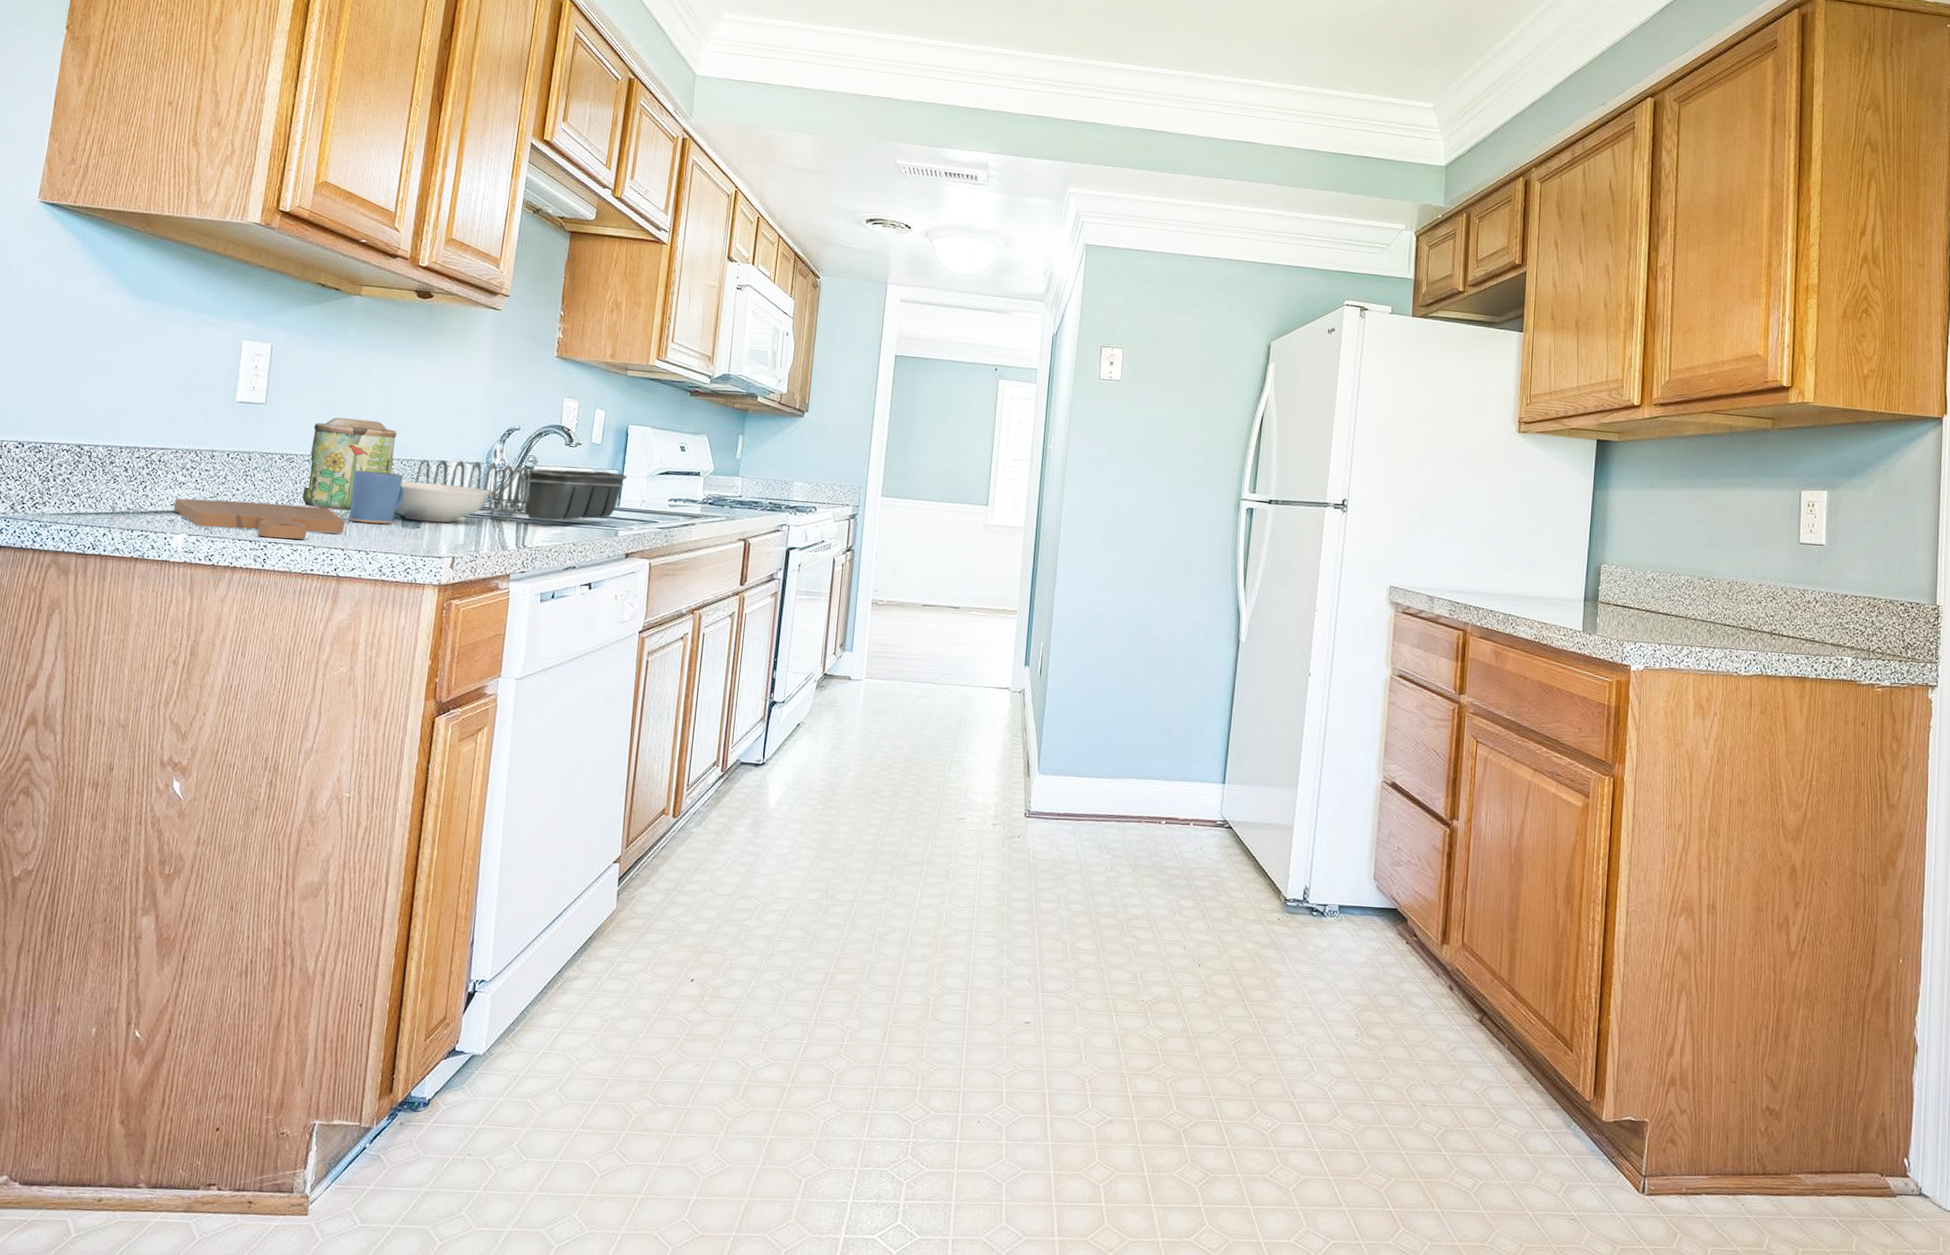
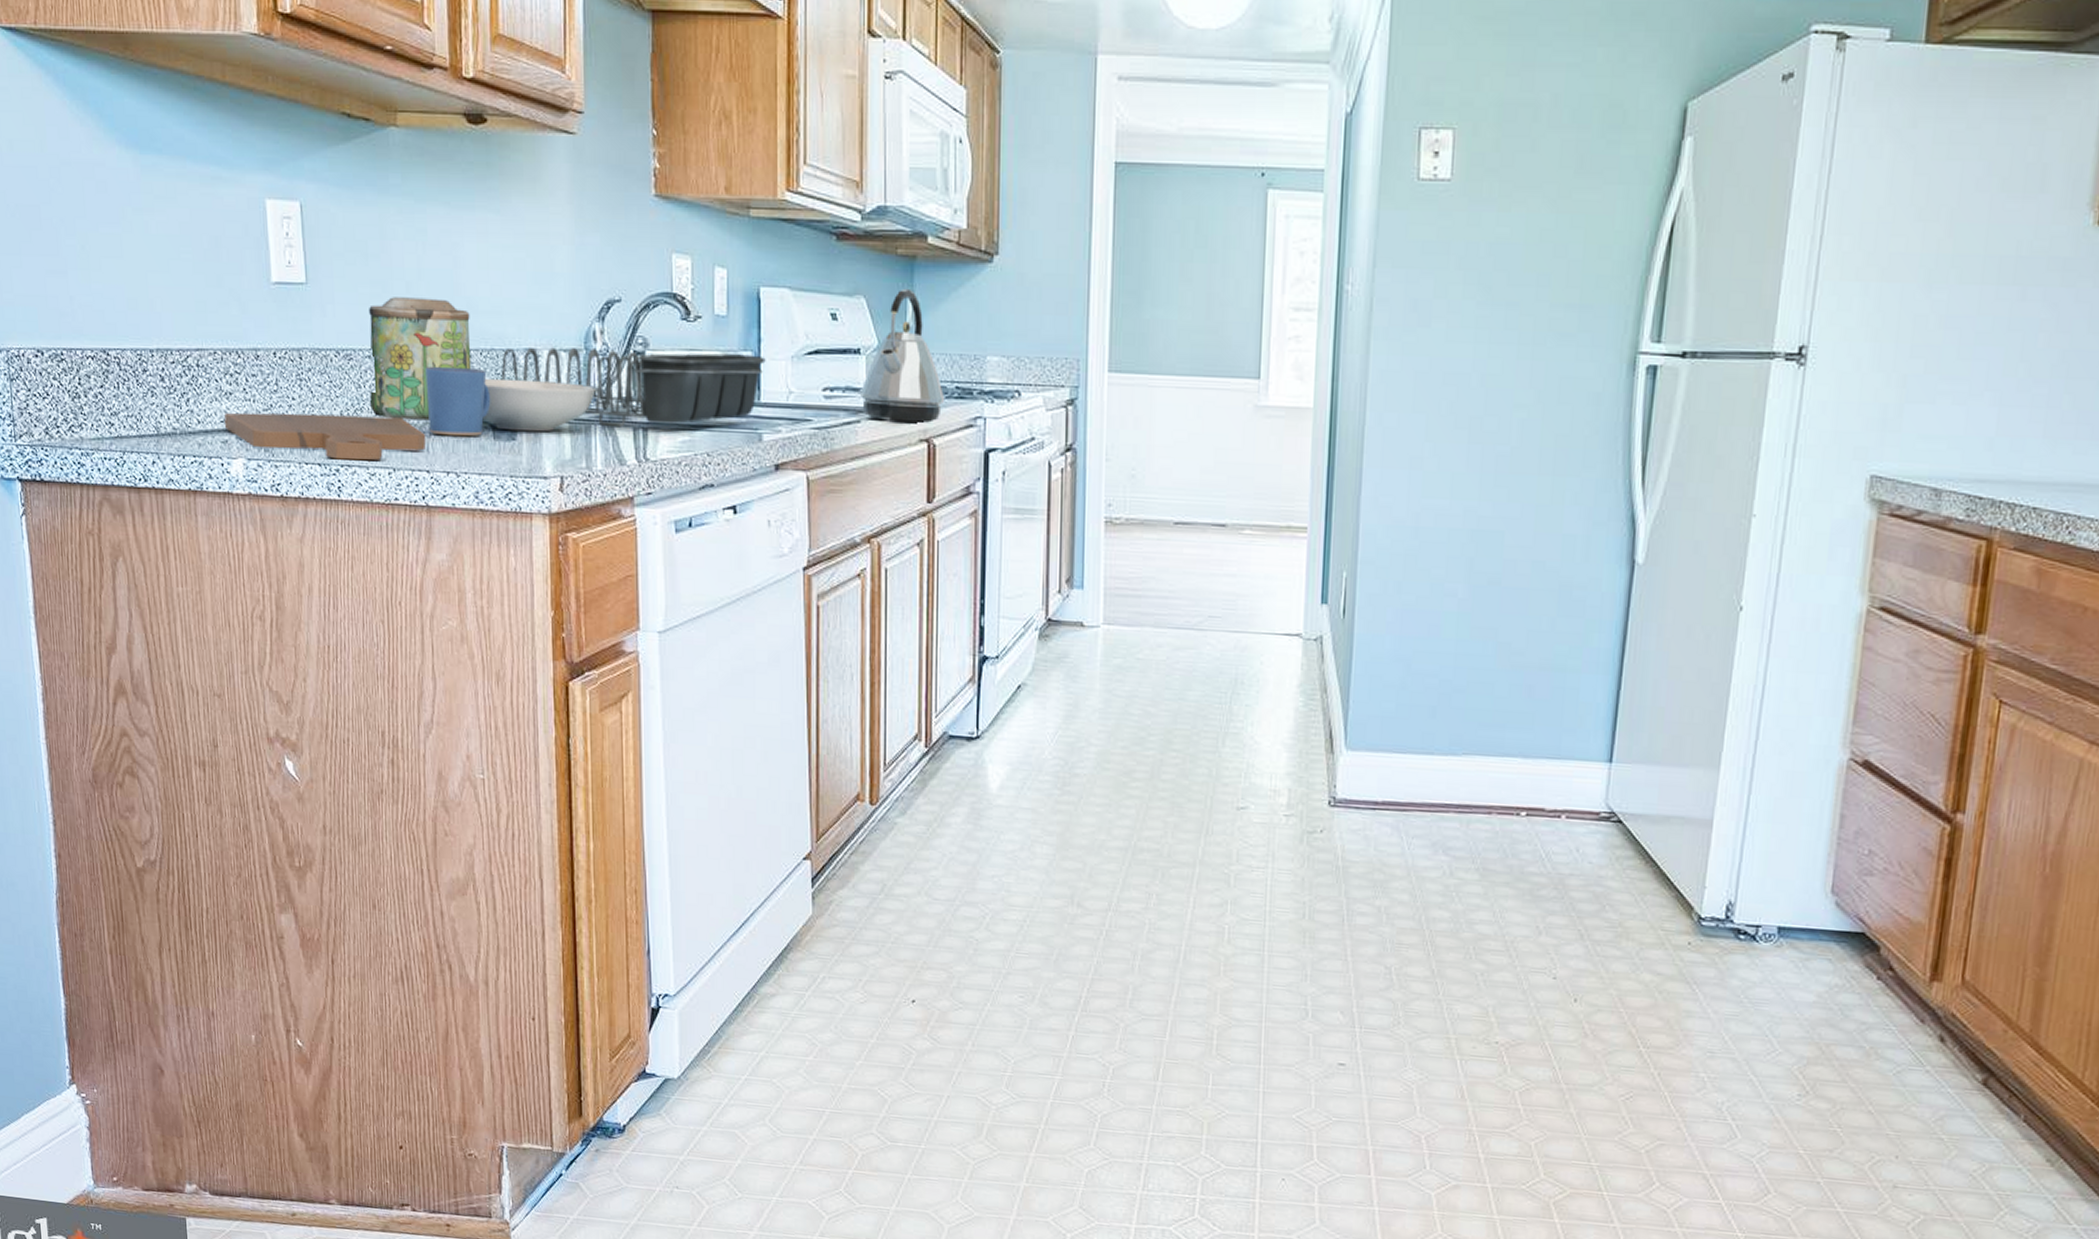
kettle: none [697,431,761,527] -> present [861,288,945,423]

